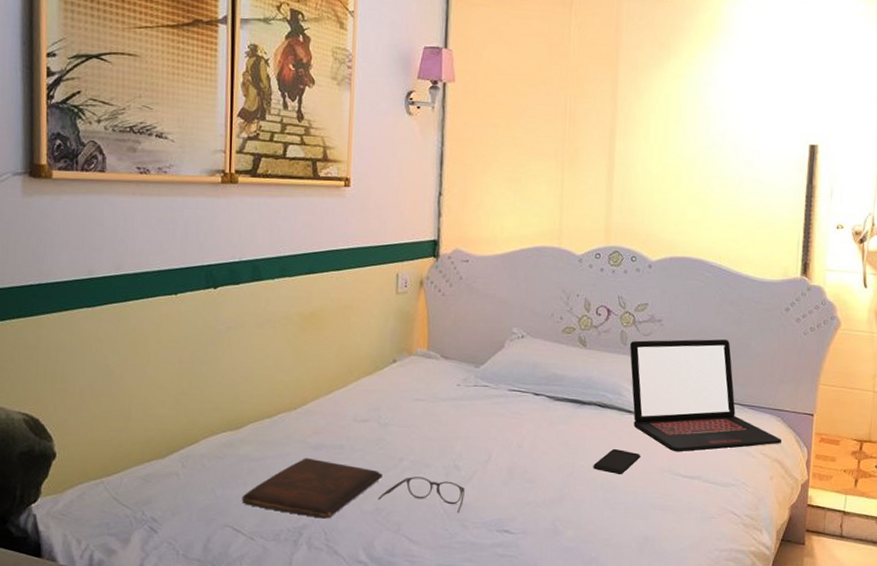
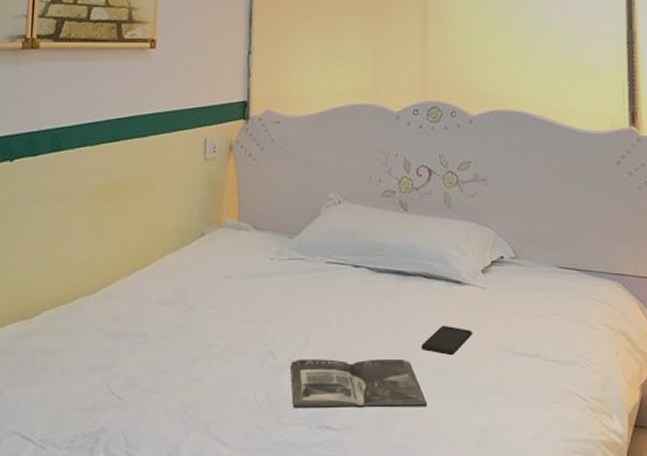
book: present [241,457,383,519] -> none [32,348,190,420]
eyeglasses: present [377,477,465,514] -> none [184,366,281,409]
magazine: none [474,473,597,518] -> present [290,358,428,409]
laptop: present [630,339,782,451] -> none [455,197,626,326]

